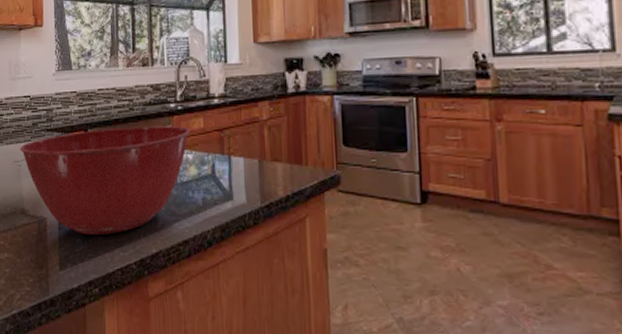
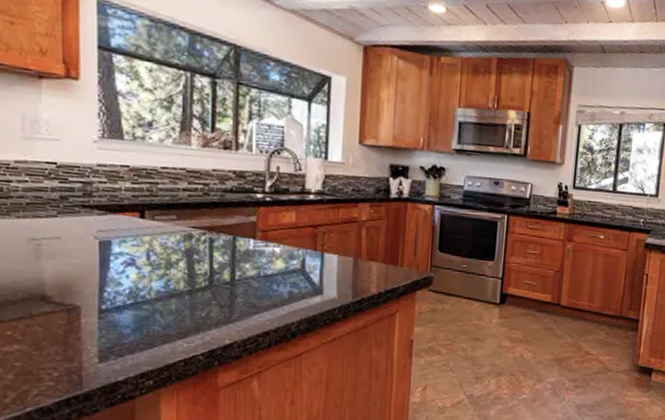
mixing bowl: present [20,126,190,236] -> none [40,212,278,326]

